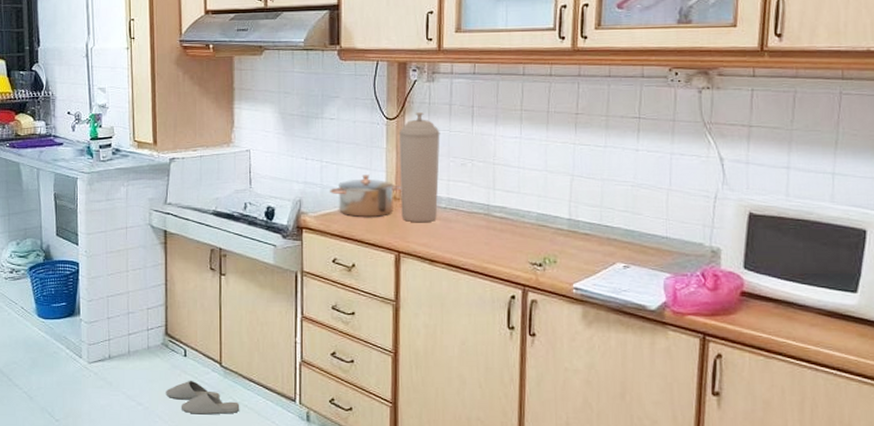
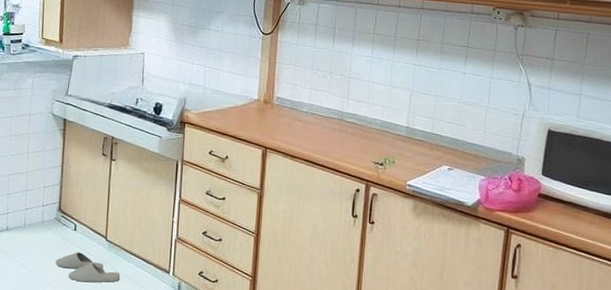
cooking pot: present [330,174,402,217] -> none [211,80,272,117]
canister: present [398,112,440,223] -> none [270,30,307,124]

